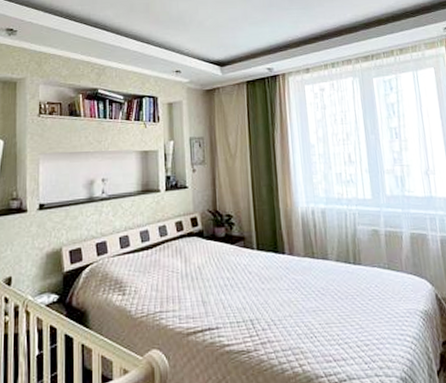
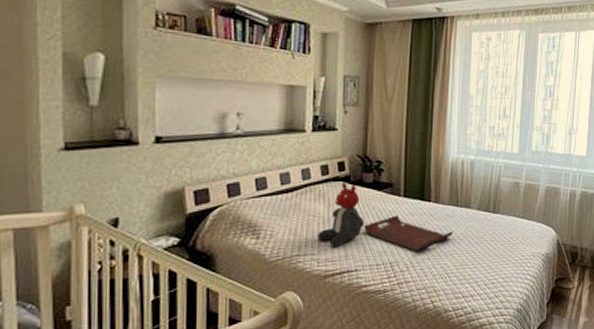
teddy bear: none [177,237,221,304] -> present [317,181,365,248]
serving tray: none [220,269,313,308] -> present [363,215,453,251]

